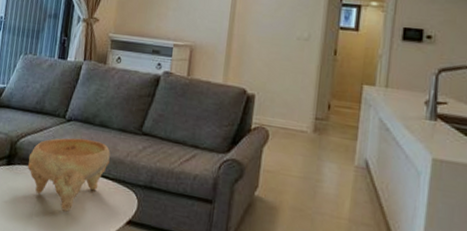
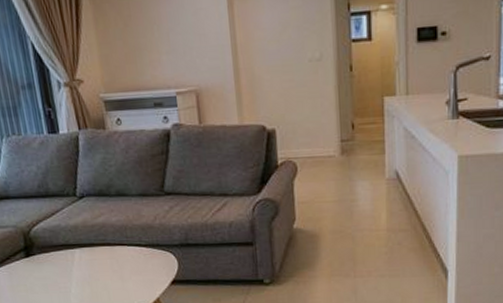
decorative bowl: present [27,138,110,212] -> none [47,212,138,287]

